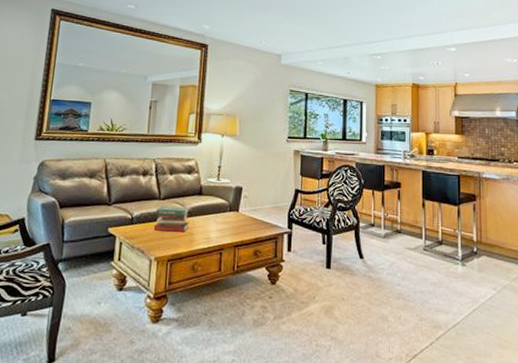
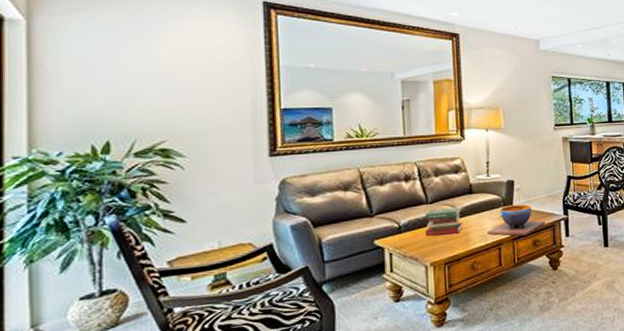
decorative bowl: none [211,212,268,245] -> present [487,204,545,236]

